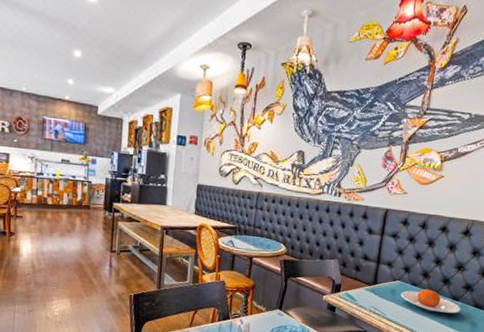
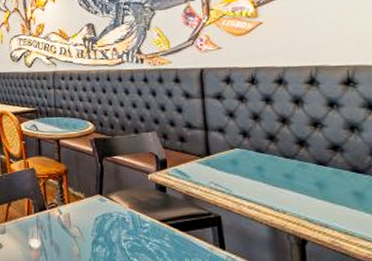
plate: present [400,289,461,314] -> none [244,155,334,182]

